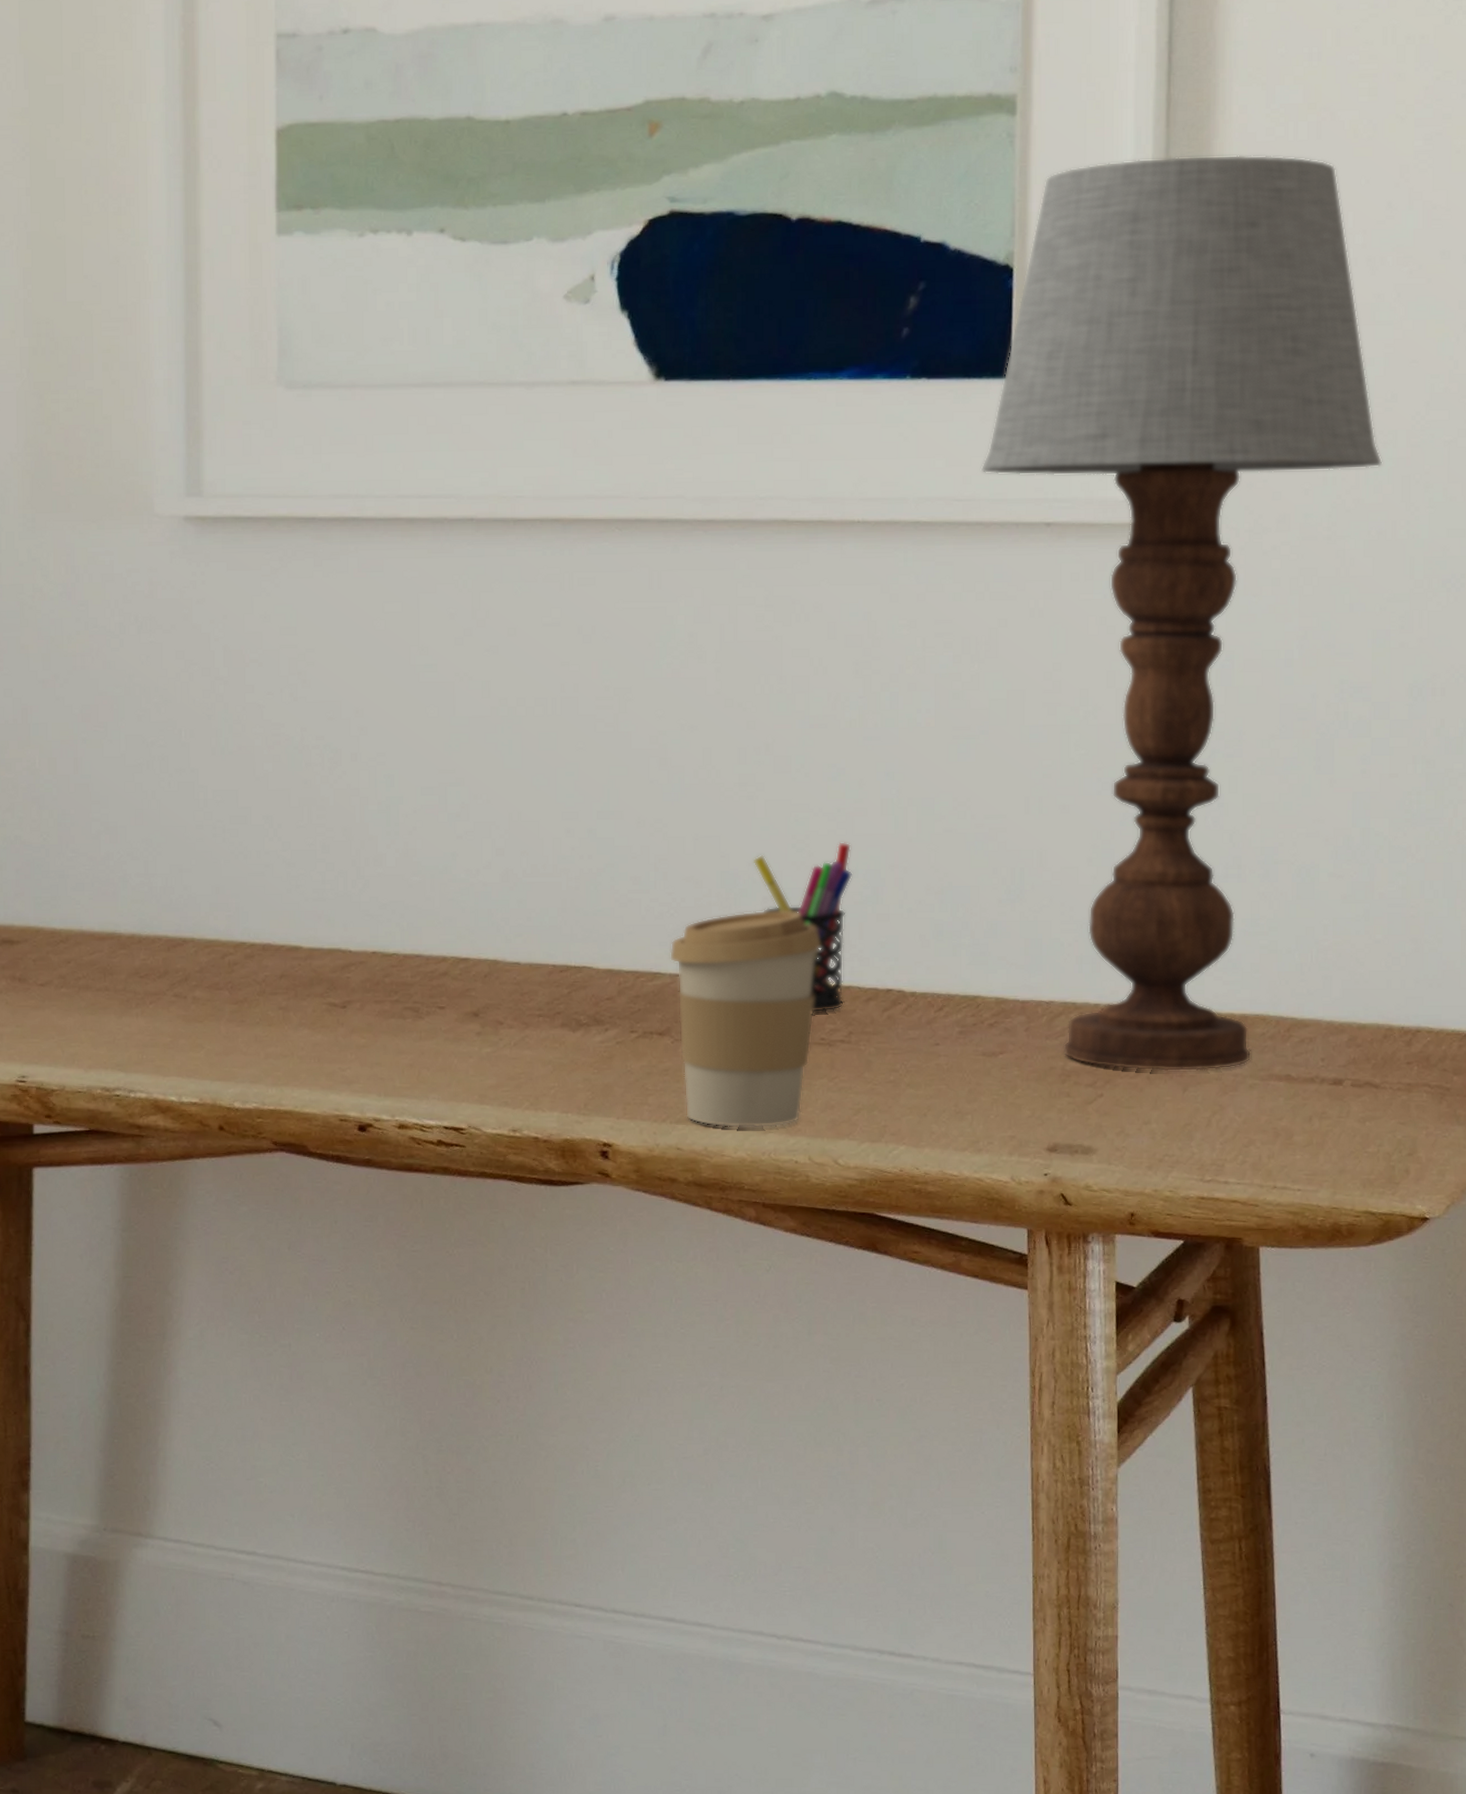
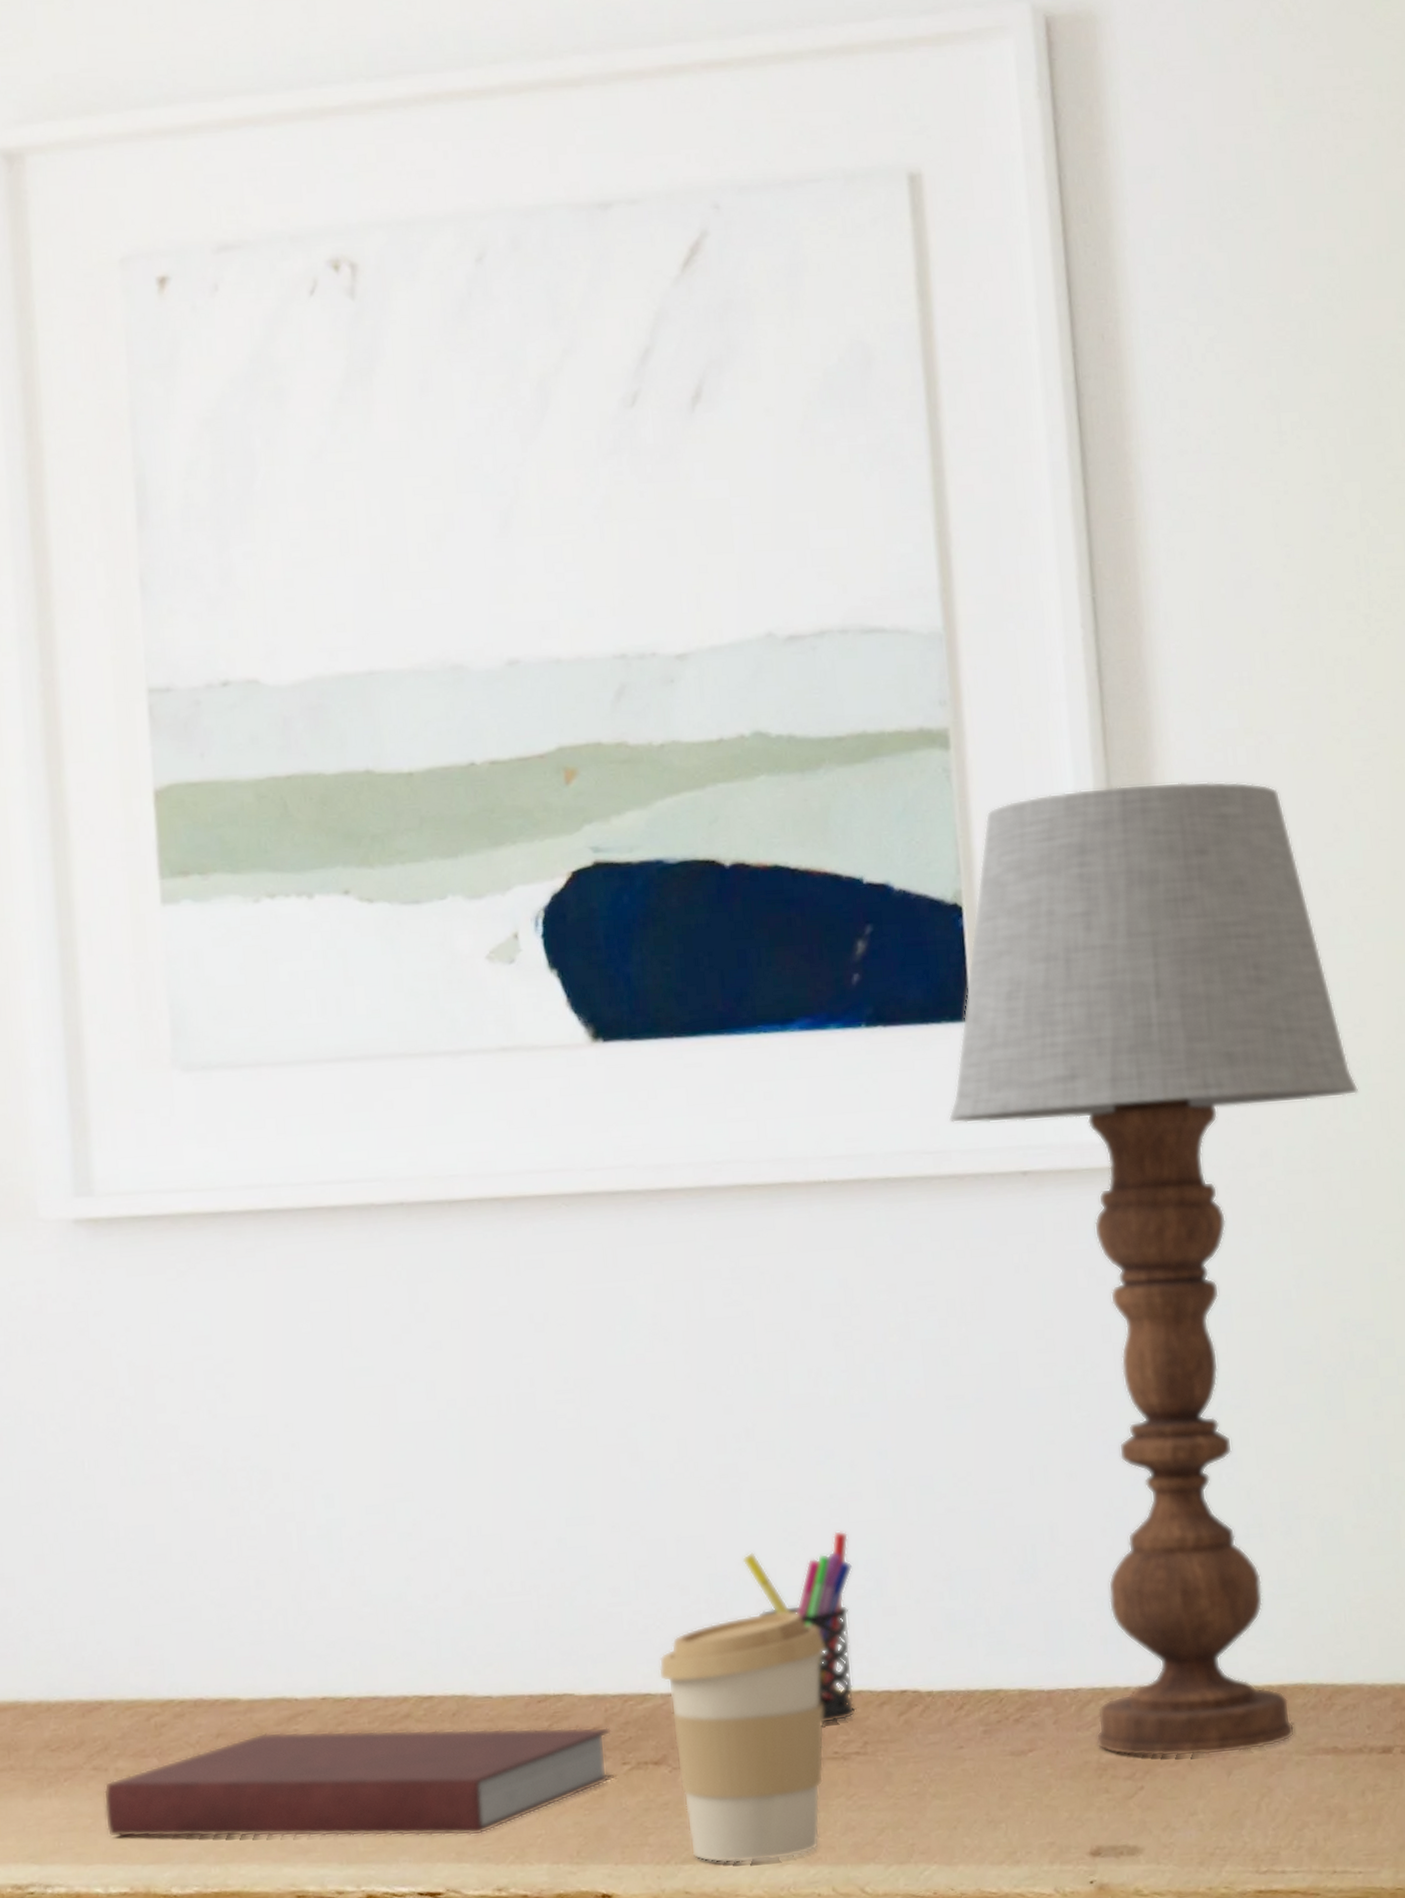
notebook: none [182,978,623,1083] -> present [103,1726,614,1838]

